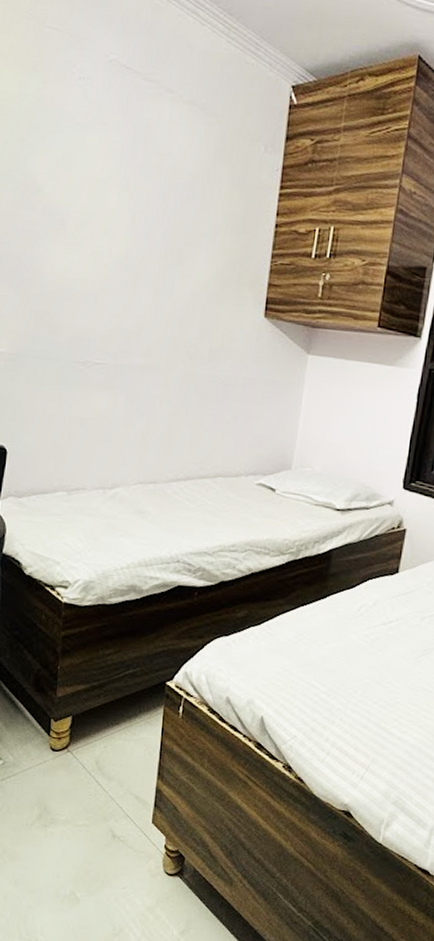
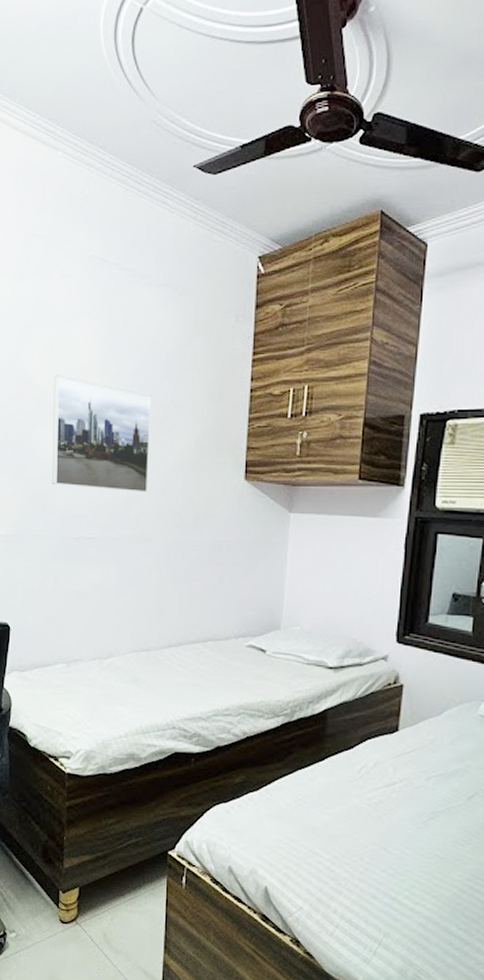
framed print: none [59,186,172,321] -> present [52,375,152,492]

